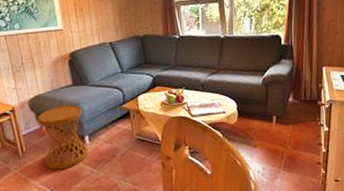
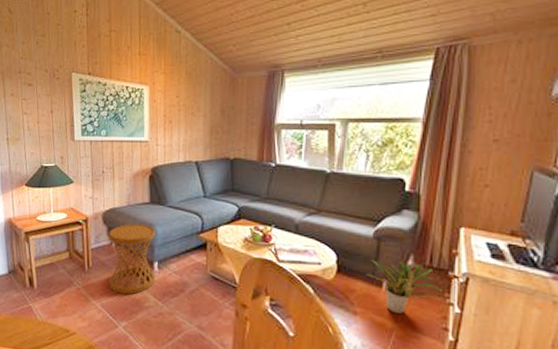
potted plant: none [260,99,316,140] -> present [366,260,444,315]

